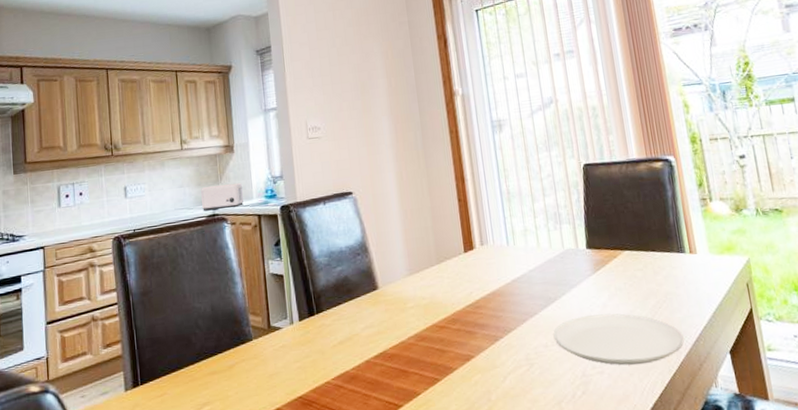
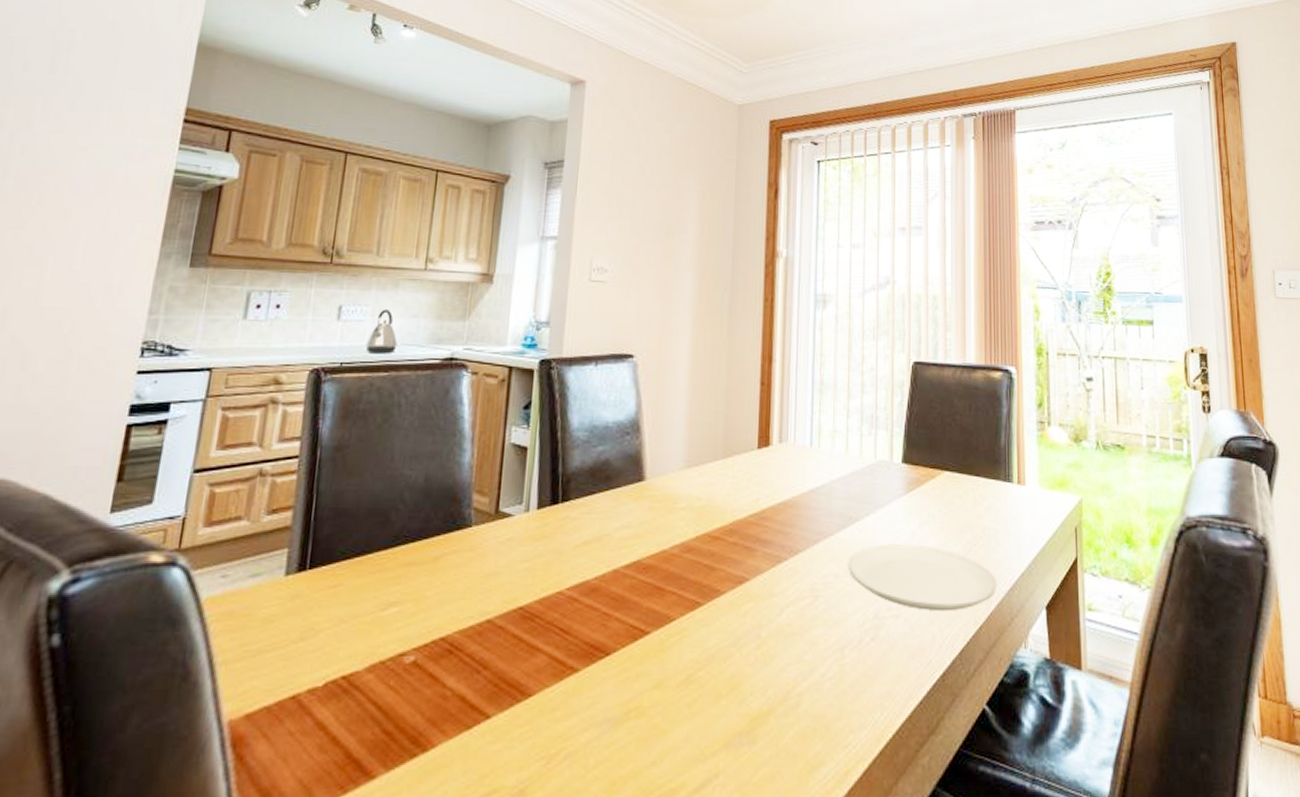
kettle: none [149,184,172,220] -> present [365,309,398,354]
toaster: present [201,182,244,211] -> none [437,320,497,354]

